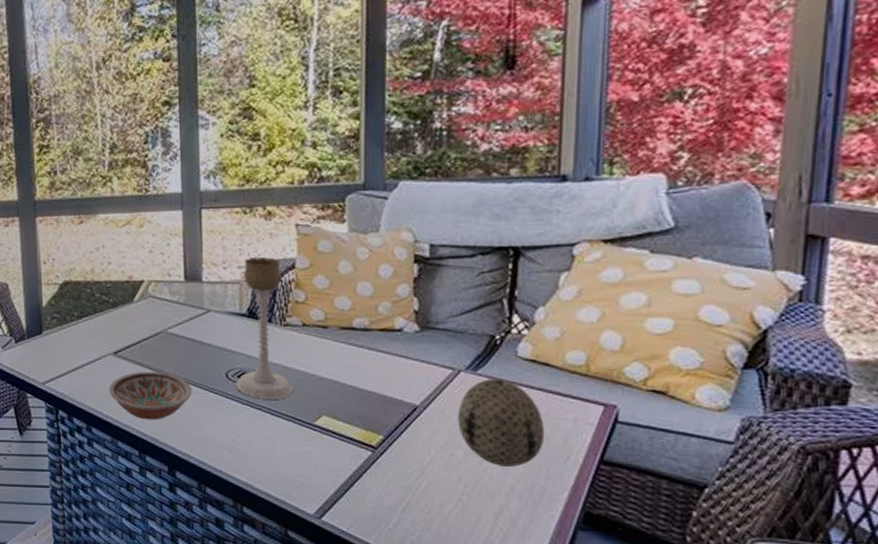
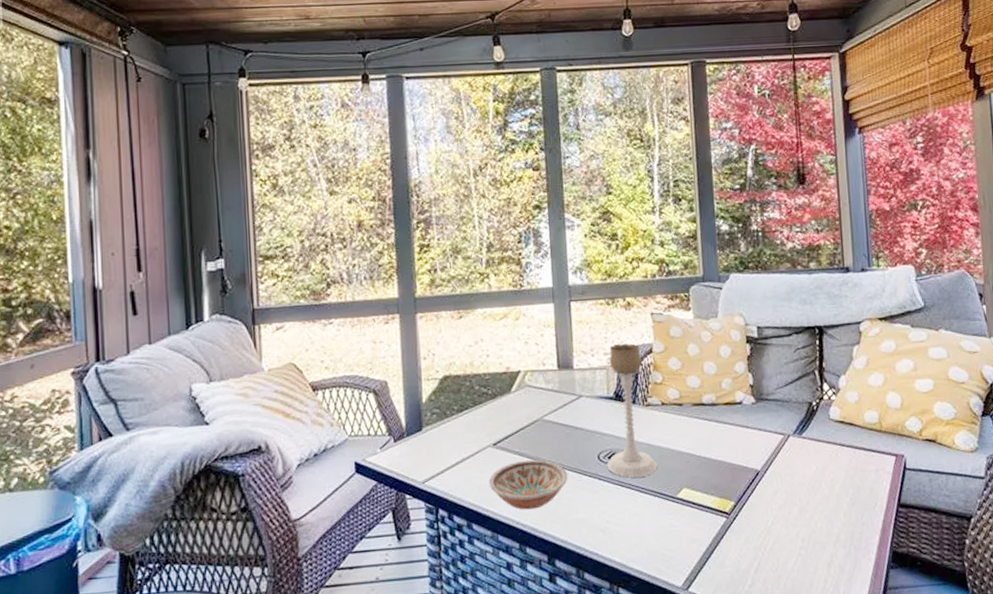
decorative egg: present [458,379,545,467] -> none [790,440,857,519]

